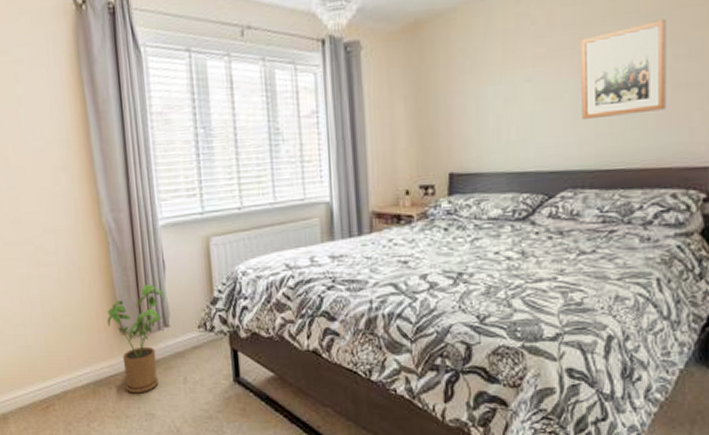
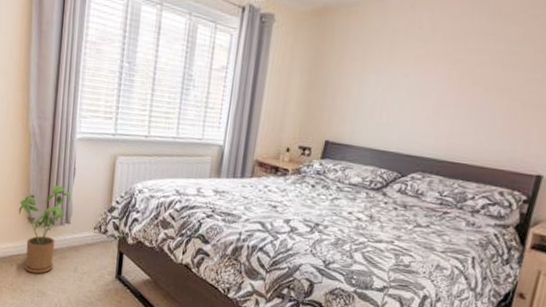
wall art: present [581,20,666,120] -> none [442,46,529,122]

